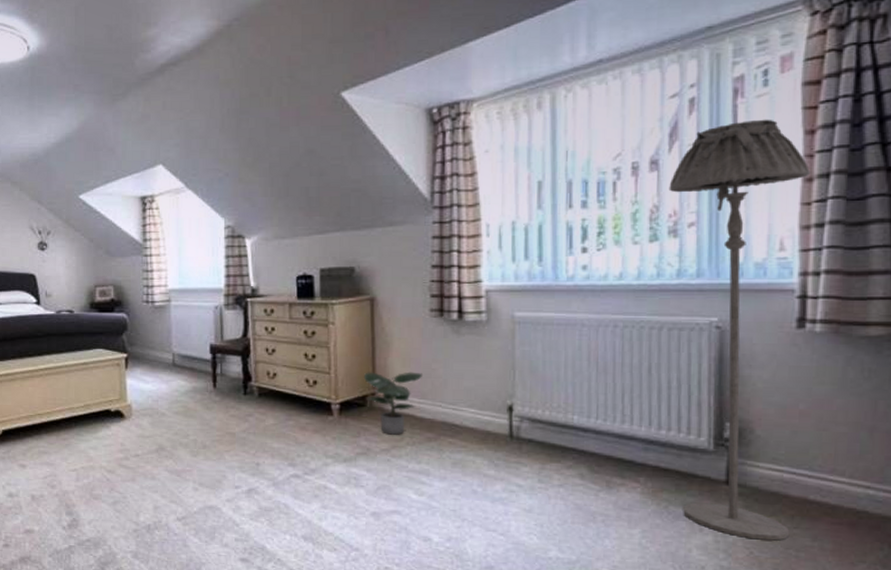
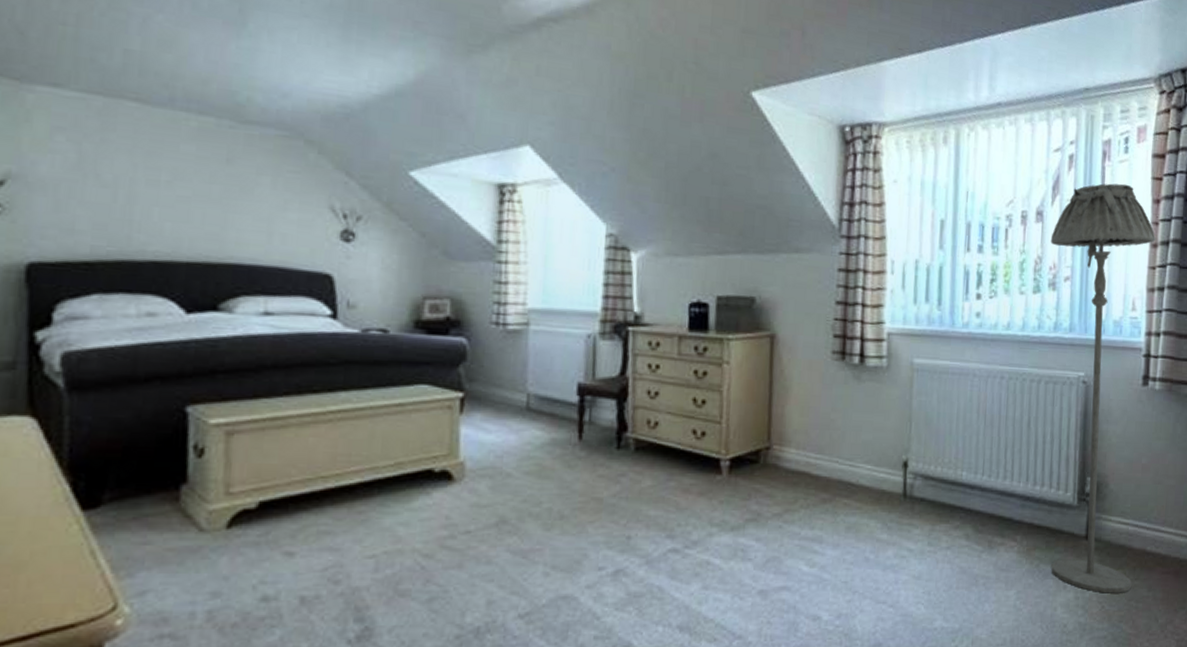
potted plant: present [364,372,422,435] -> none [759,422,821,497]

